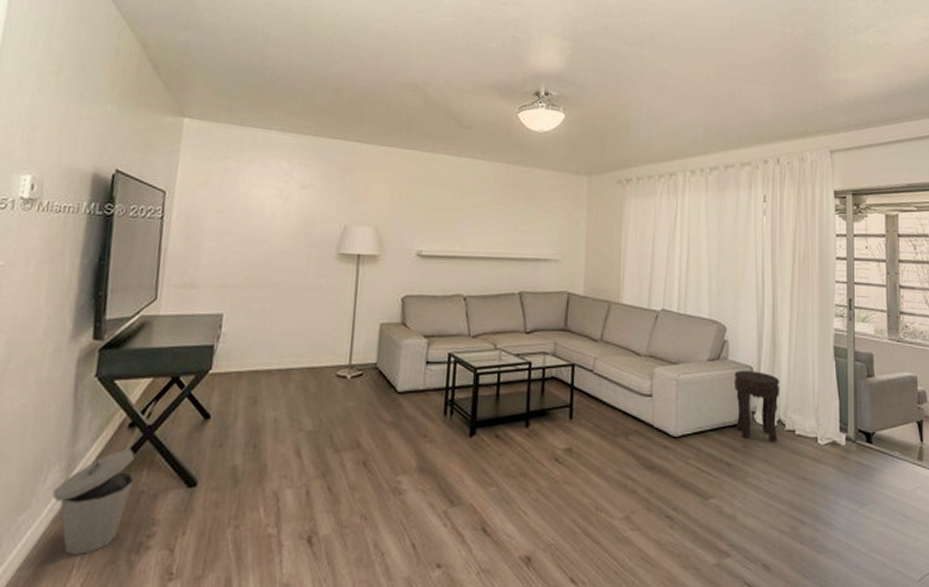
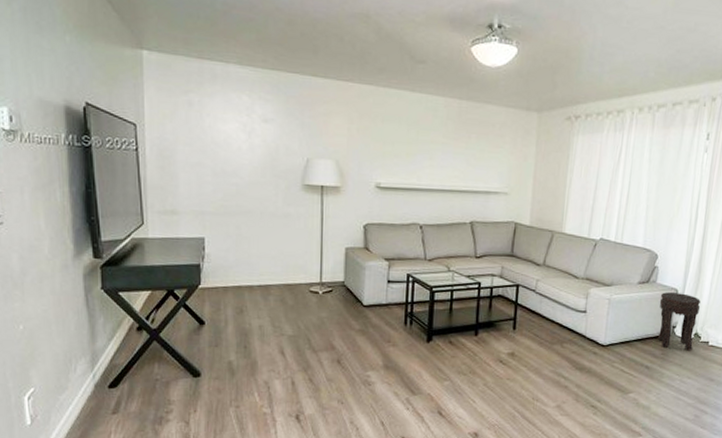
trash can: present [52,449,135,555] -> none [84,347,149,424]

